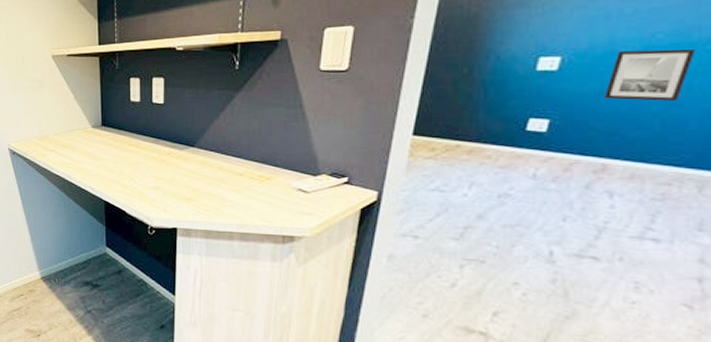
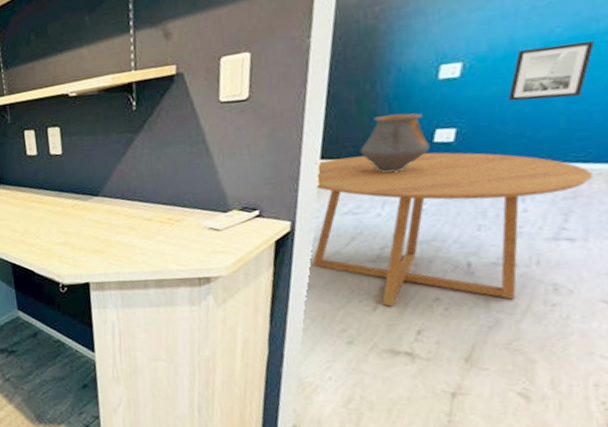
dining table: none [395,136,685,292] -> present [312,152,594,307]
vase: none [452,99,522,155] -> present [360,113,430,173]

